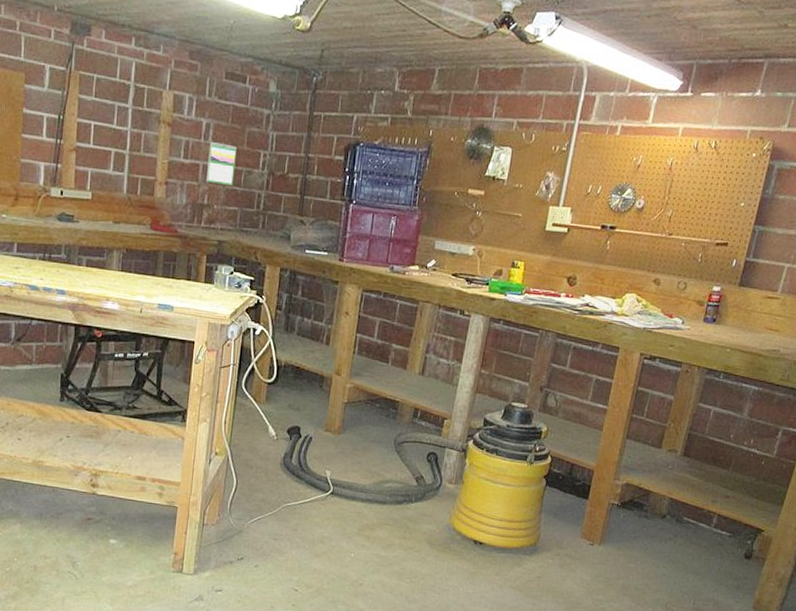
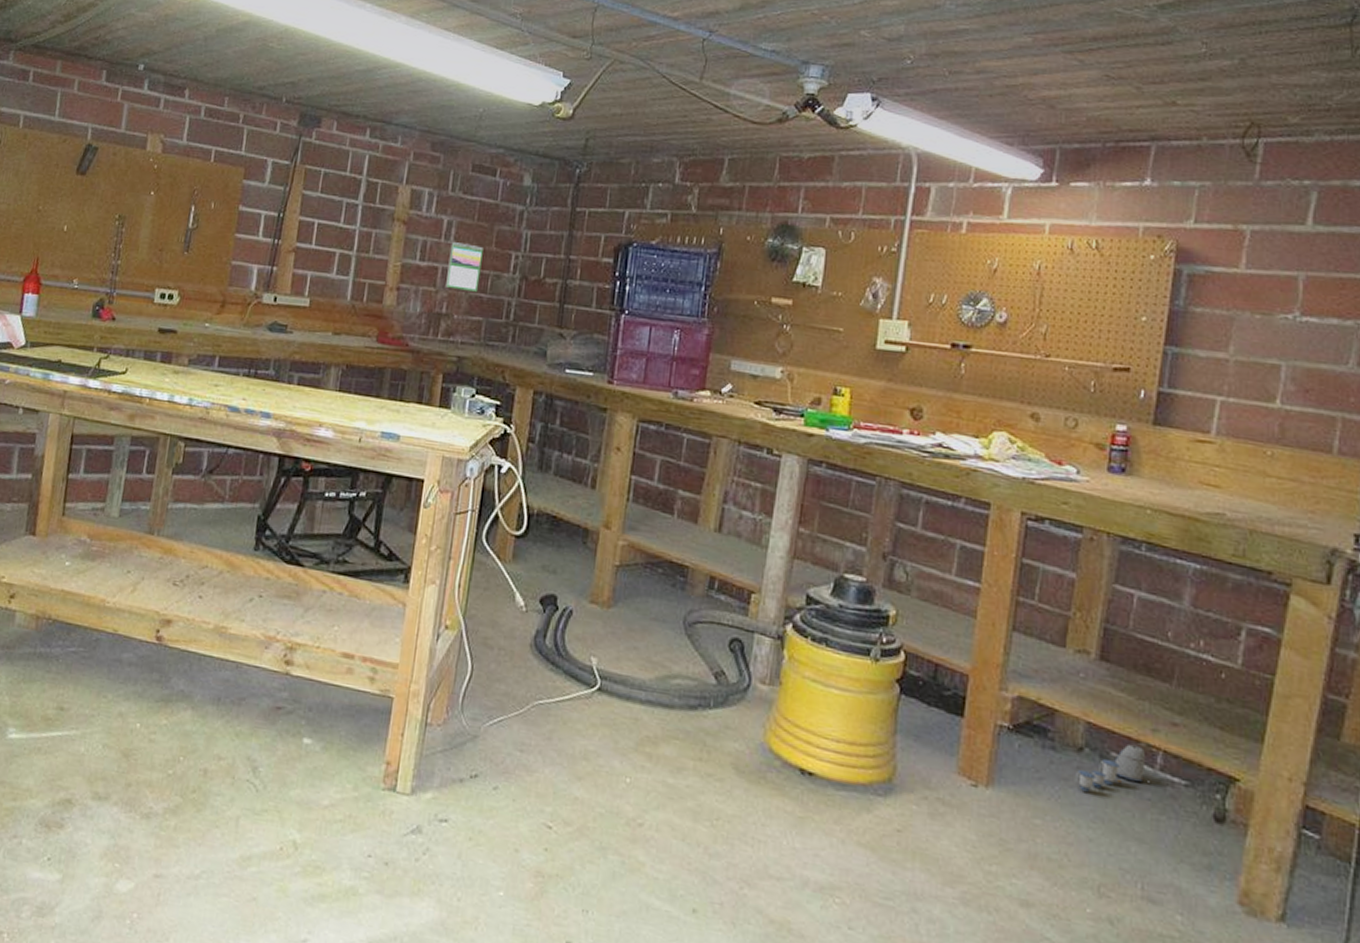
blender: none [658,511,714,544] -> present [1074,743,1161,792]

